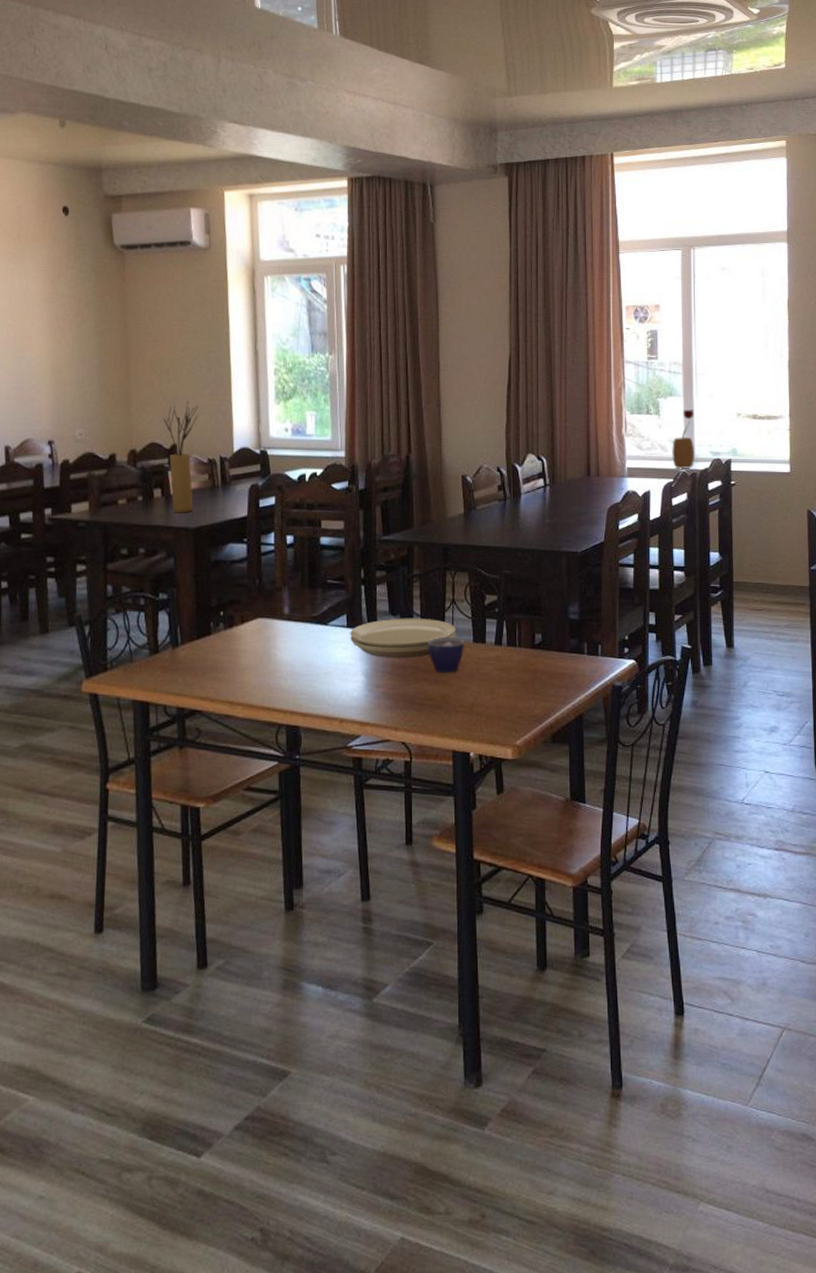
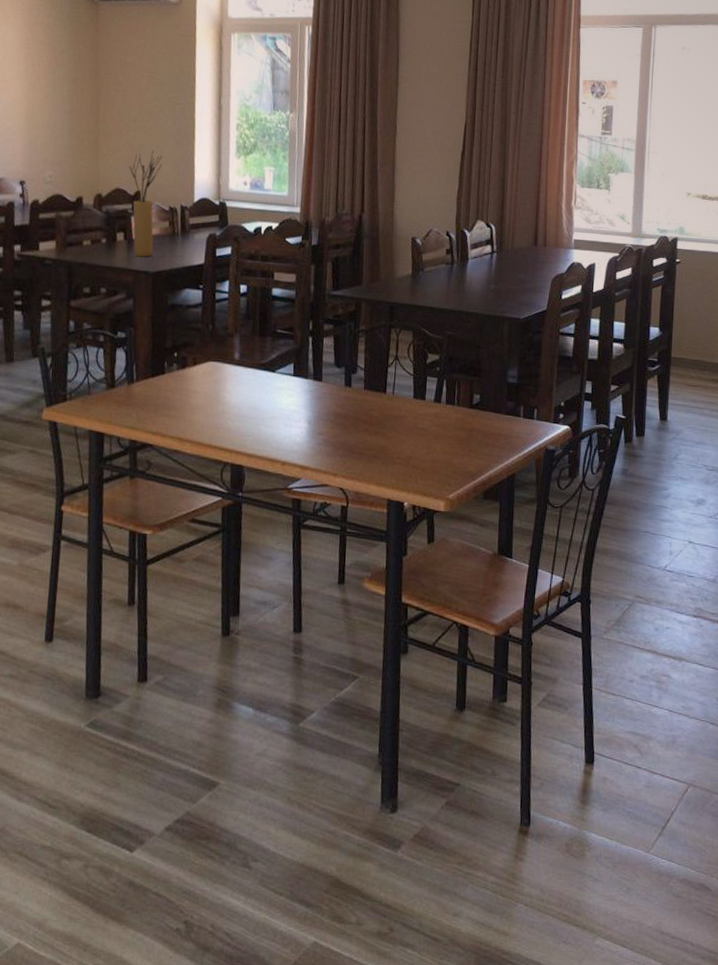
plate: present [350,618,457,658] -> none [296,370,398,409]
cup: present [427,638,464,673] -> none [369,391,405,426]
potted flower: present [672,409,695,470] -> none [619,186,644,245]

